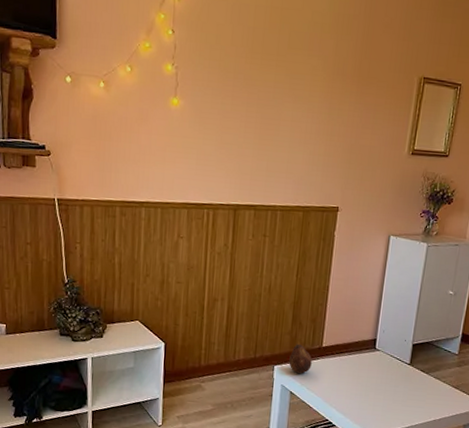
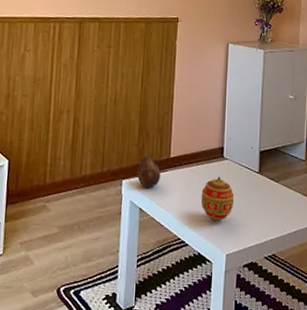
decorative egg: none [350,366,384,407] -> present [201,177,235,222]

